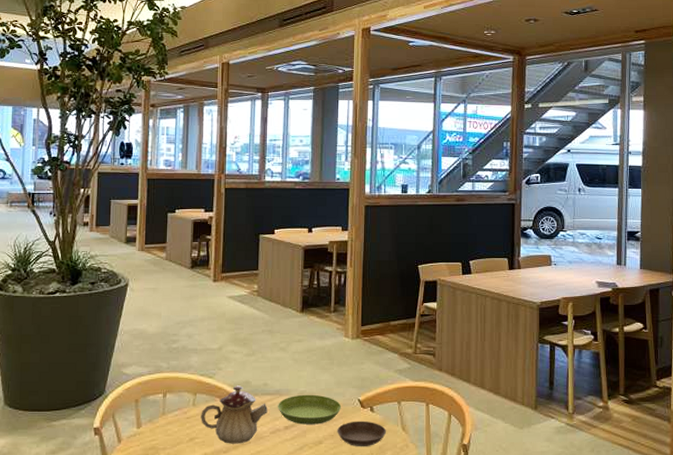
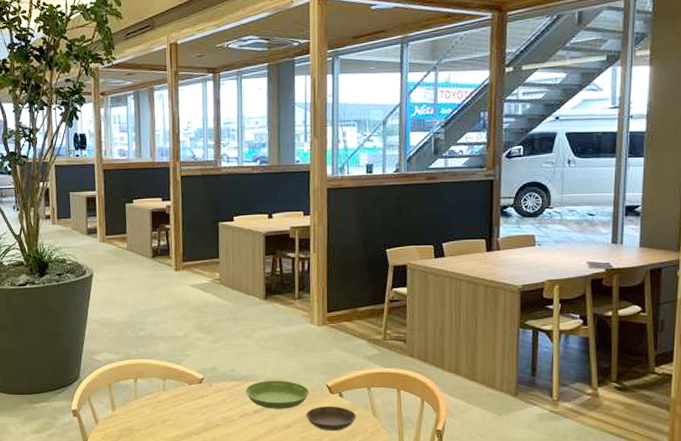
teapot: present [201,385,268,444] -> none [171,371,236,427]

